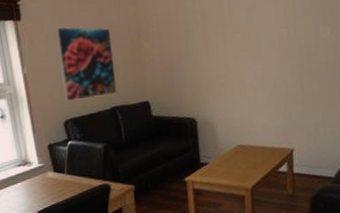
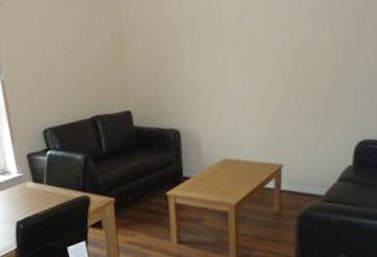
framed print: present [54,27,118,101] -> none [32,30,98,109]

